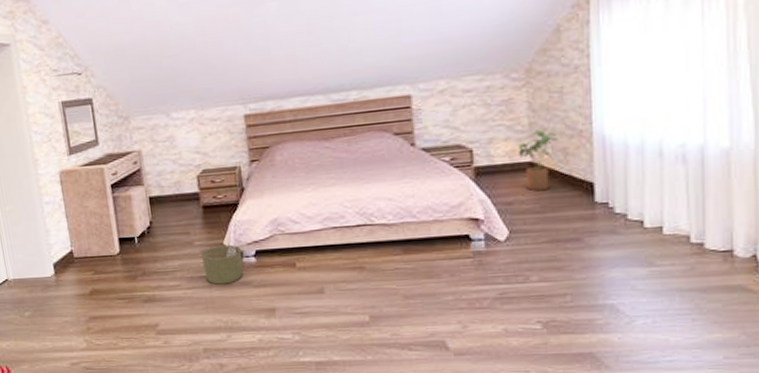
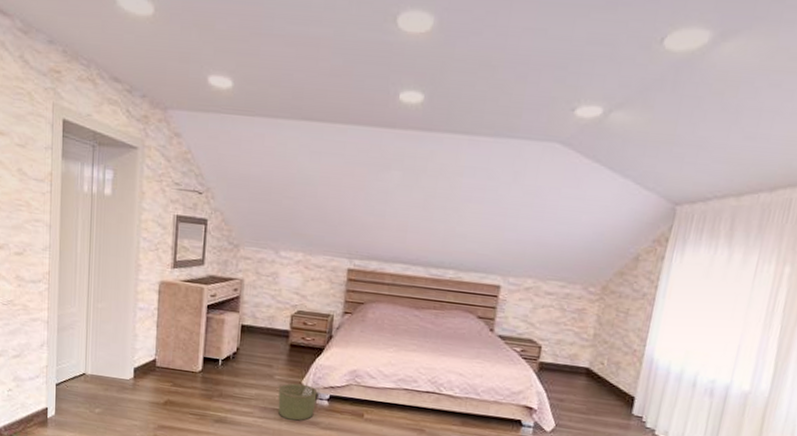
house plant: present [518,130,558,192] -> none [579,342,615,396]

